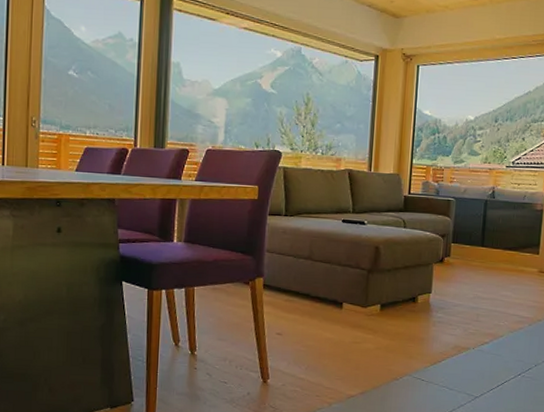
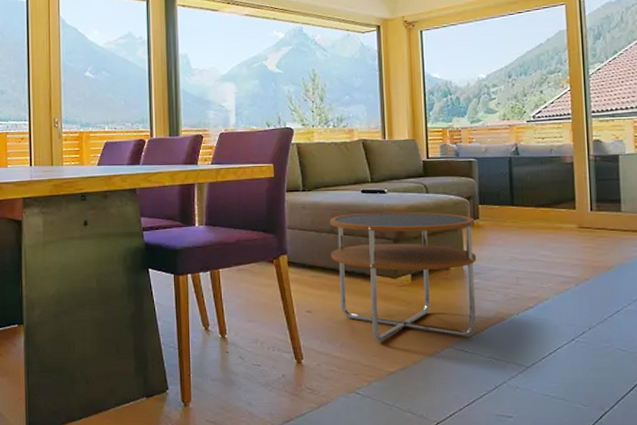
side table: none [306,242,446,366] -> present [329,212,477,341]

